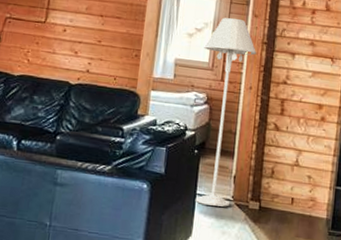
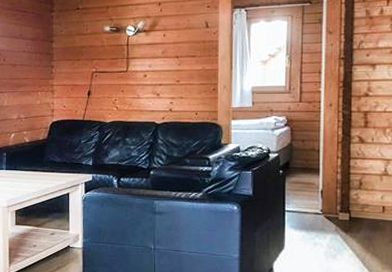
floor lamp: present [195,17,257,207] -> none [279,38,335,220]

